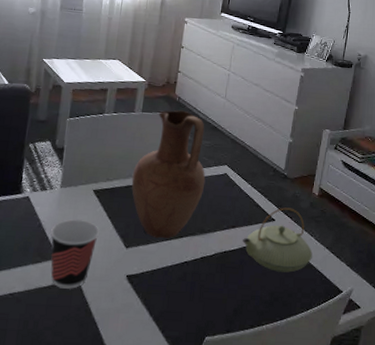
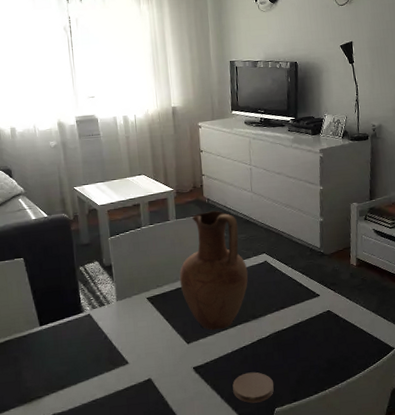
cup: present [50,219,99,289] -> none [117,326,160,389]
coaster: none [164,291,210,327] -> present [232,372,274,403]
teapot: present [243,207,313,273] -> none [293,281,361,341]

